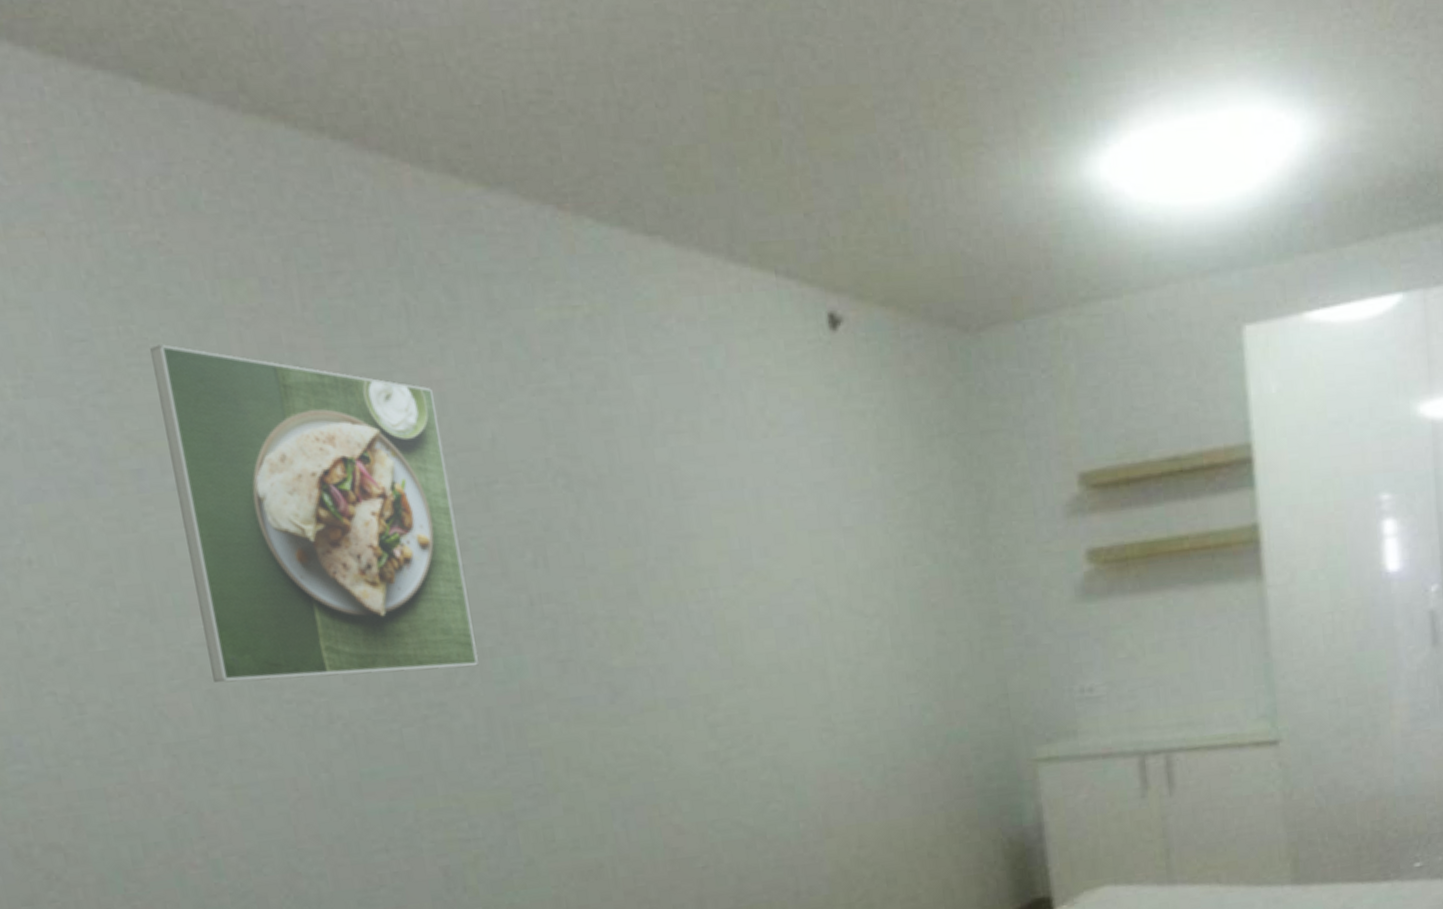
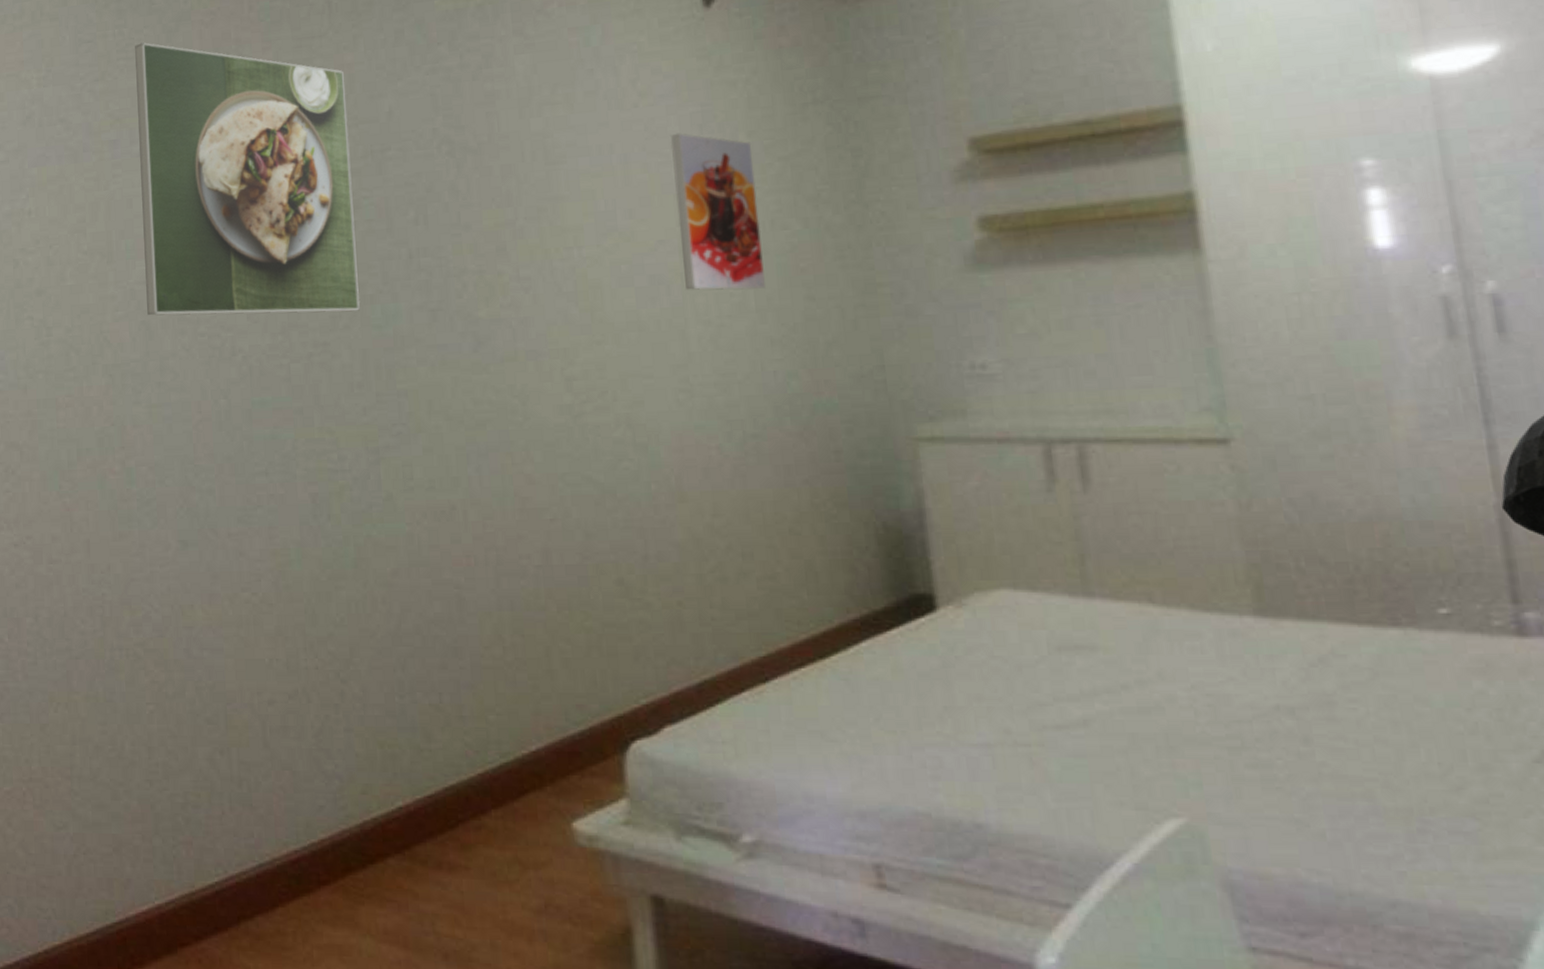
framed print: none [802,466,900,629] -> present [670,133,765,290]

